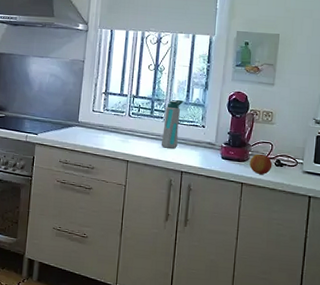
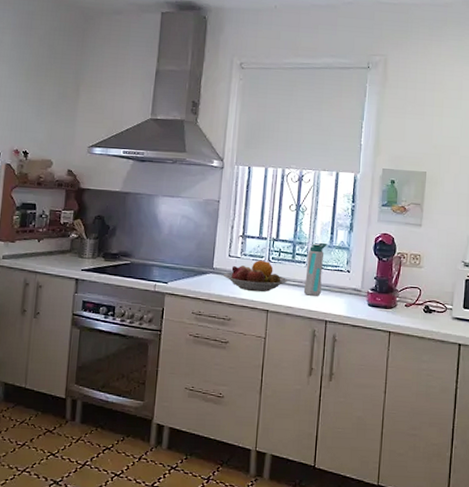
fruit bowl: none [88,114,147,144] -> present [224,260,288,292]
apple: present [249,153,273,174] -> none [397,299,421,322]

